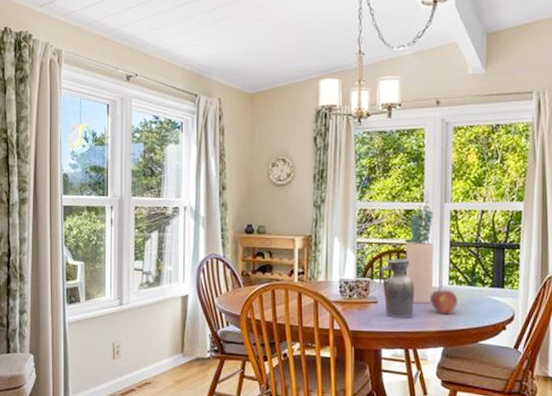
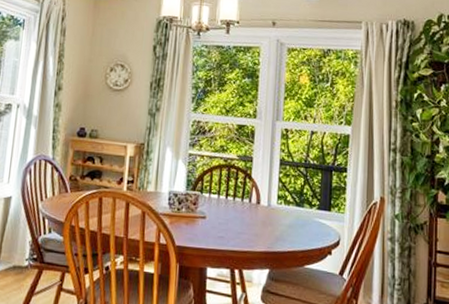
ceramic jug: present [380,259,415,318] -> none [209,173,244,236]
vase: present [406,201,434,304] -> none [235,118,265,223]
fruit: present [430,288,458,314] -> none [258,207,285,235]

